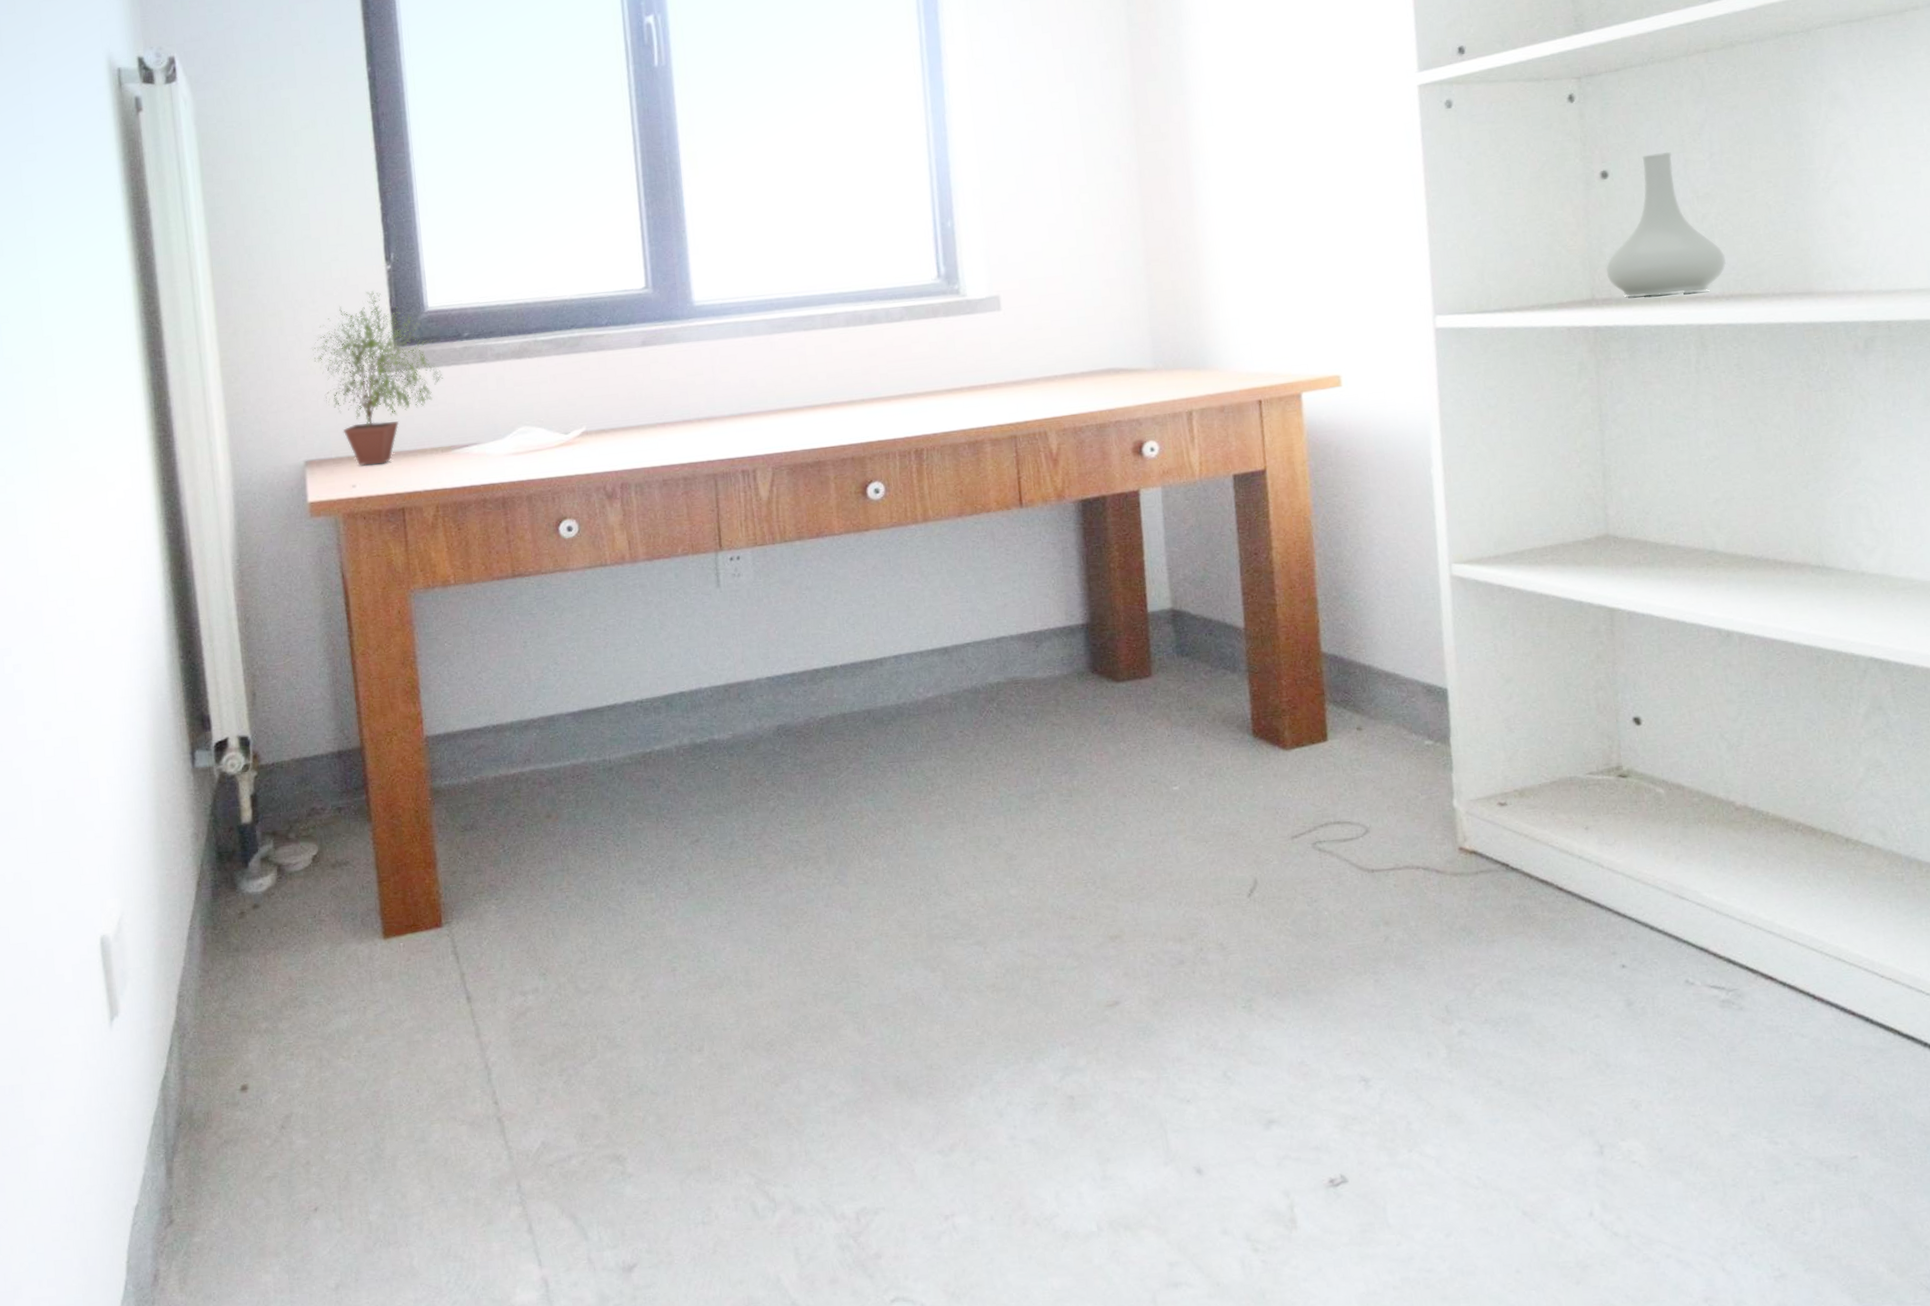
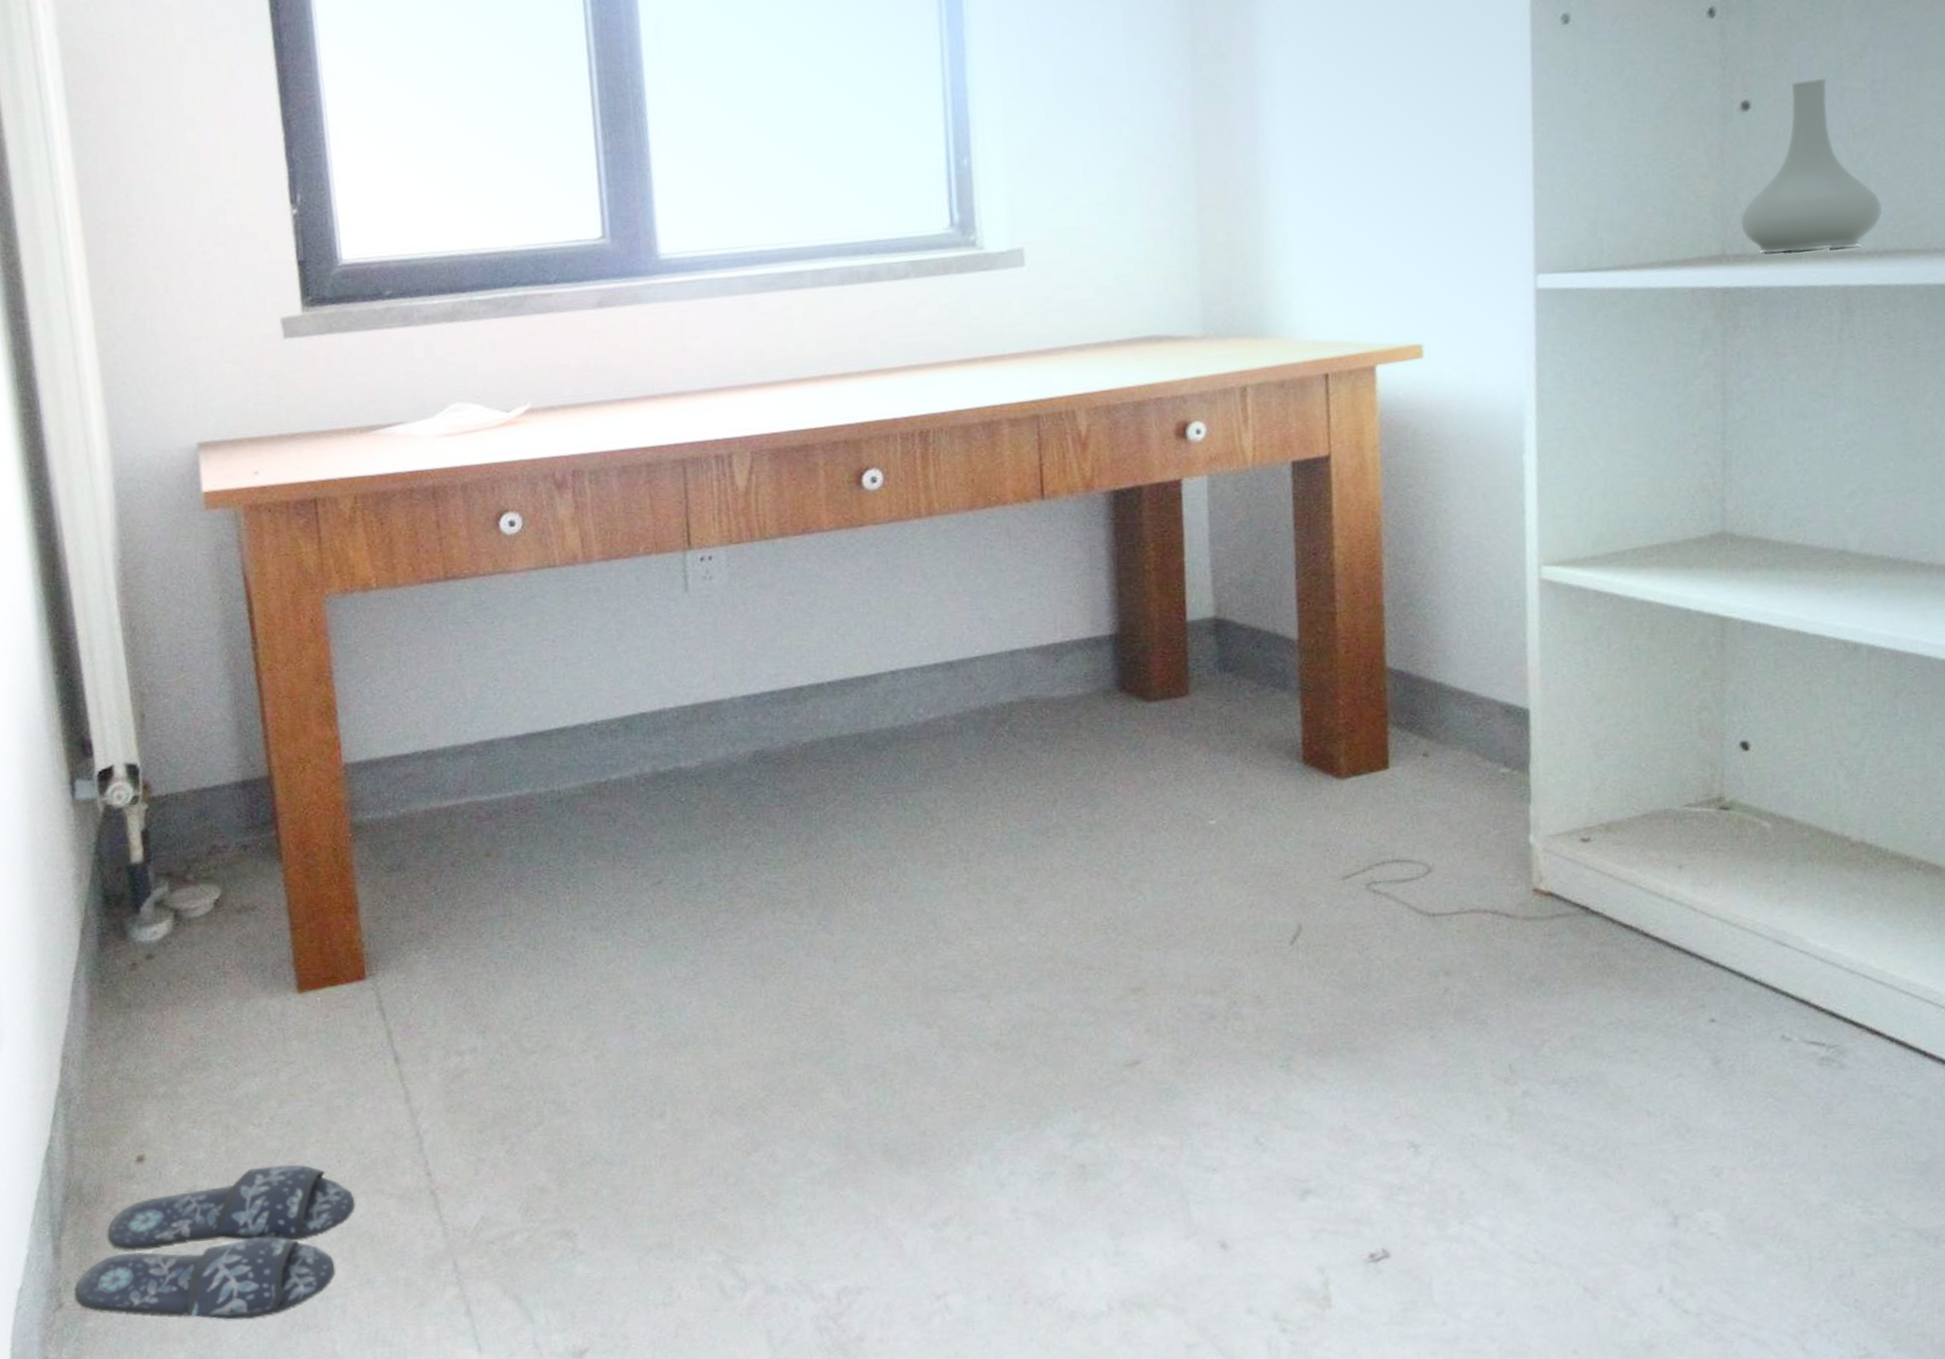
slippers: none [183,1093,431,1236] -> present [74,1164,354,1320]
potted plant: present [312,291,443,466] -> none [204,240,361,449]

